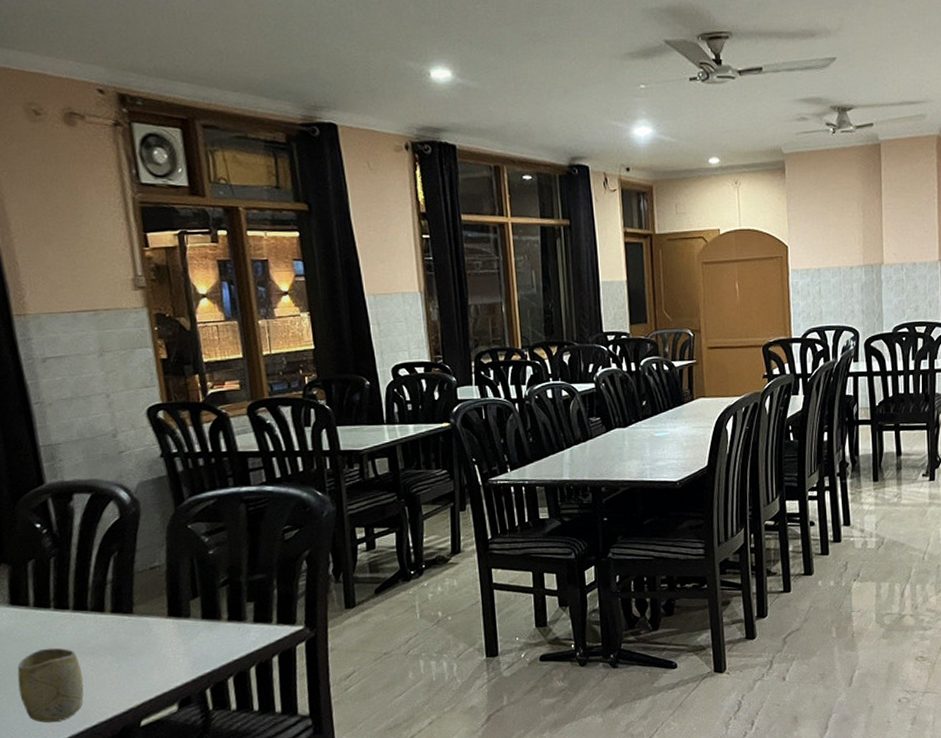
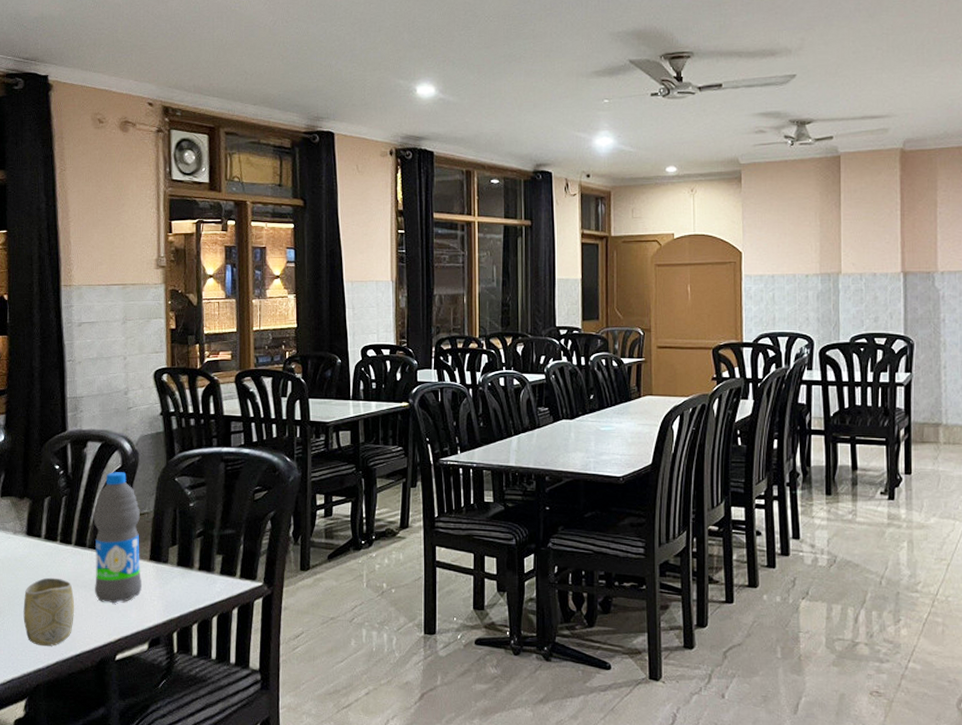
water bottle: none [92,524,163,668] -> present [93,472,143,603]

